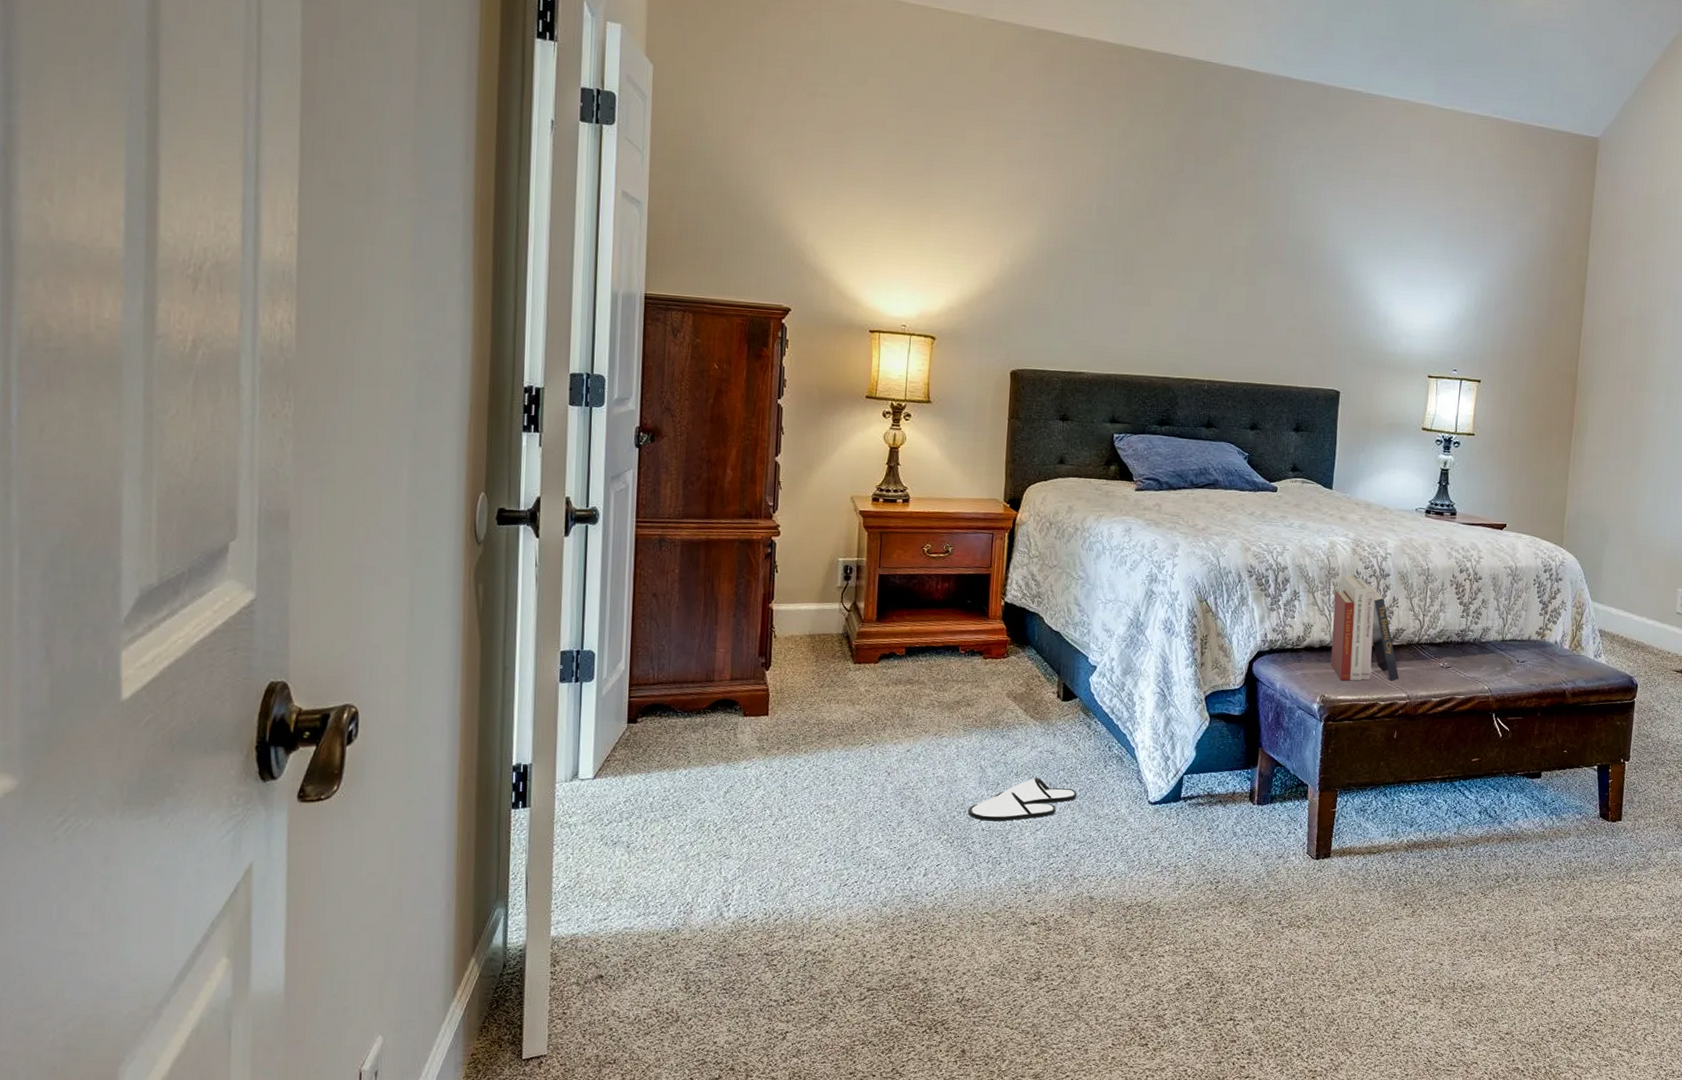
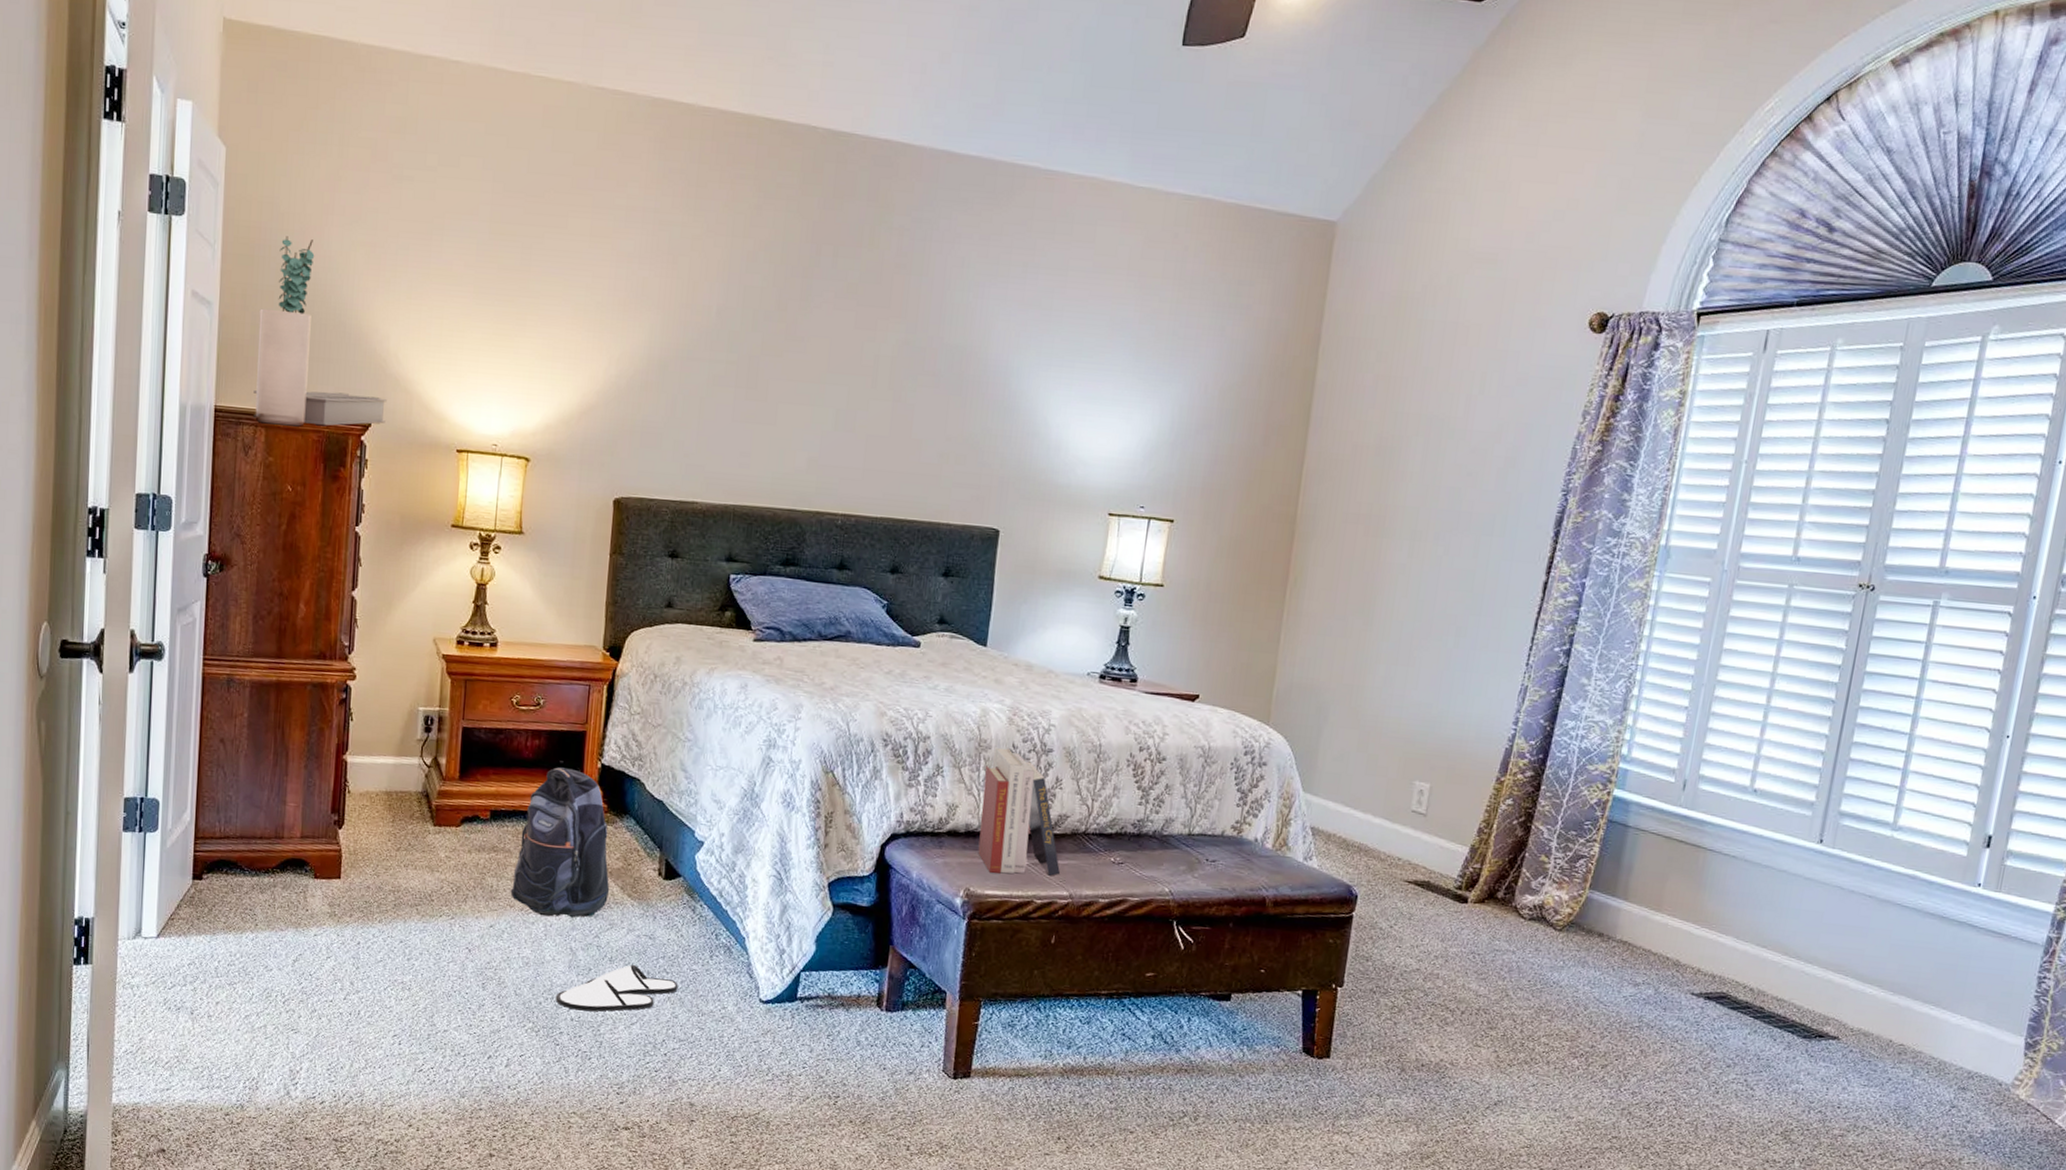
decorative box: none [680,280,805,311] -> present [252,390,387,427]
vase: none [683,144,737,312] -> present [255,236,315,427]
backpack: none [925,606,1014,739] -> present [510,767,610,918]

